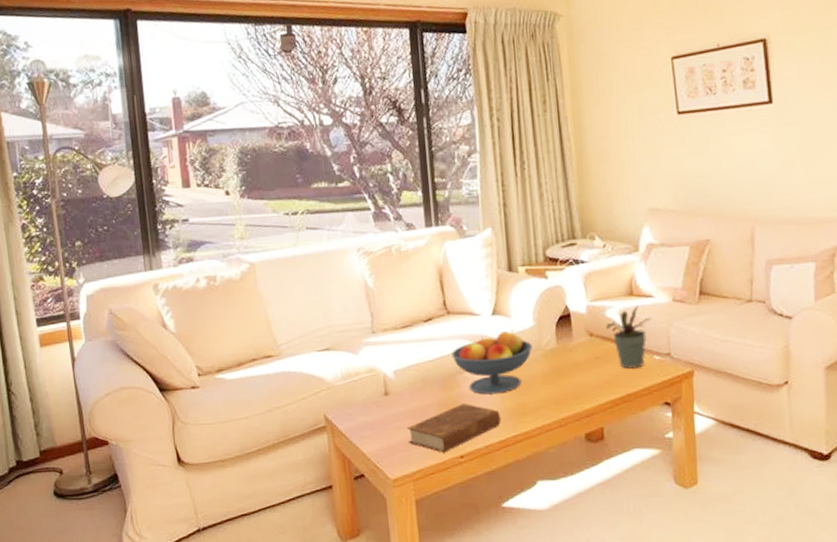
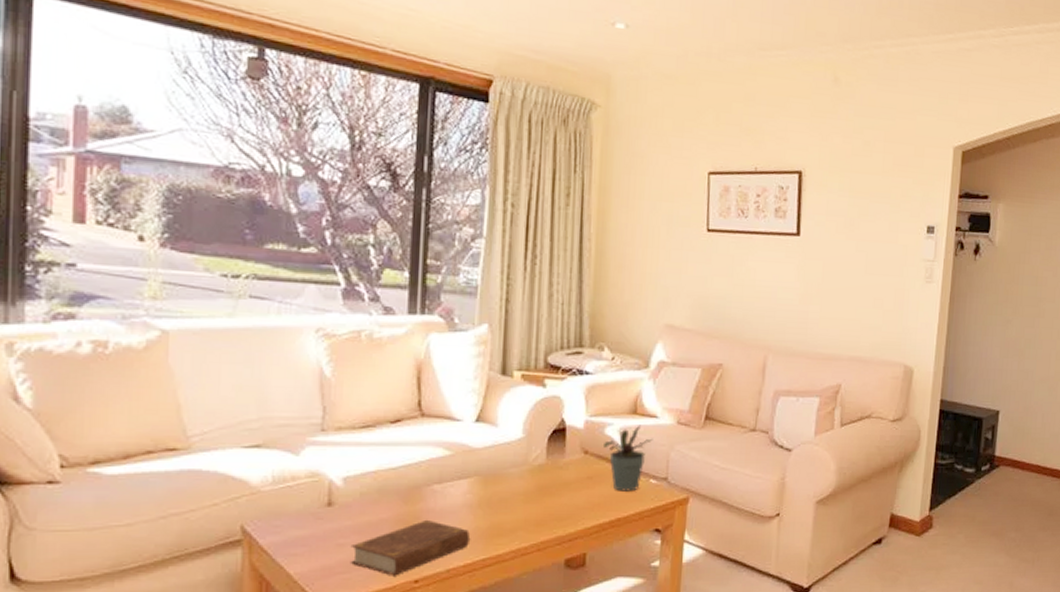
fruit bowl: present [452,330,532,395] -> none [420,440,518,511]

